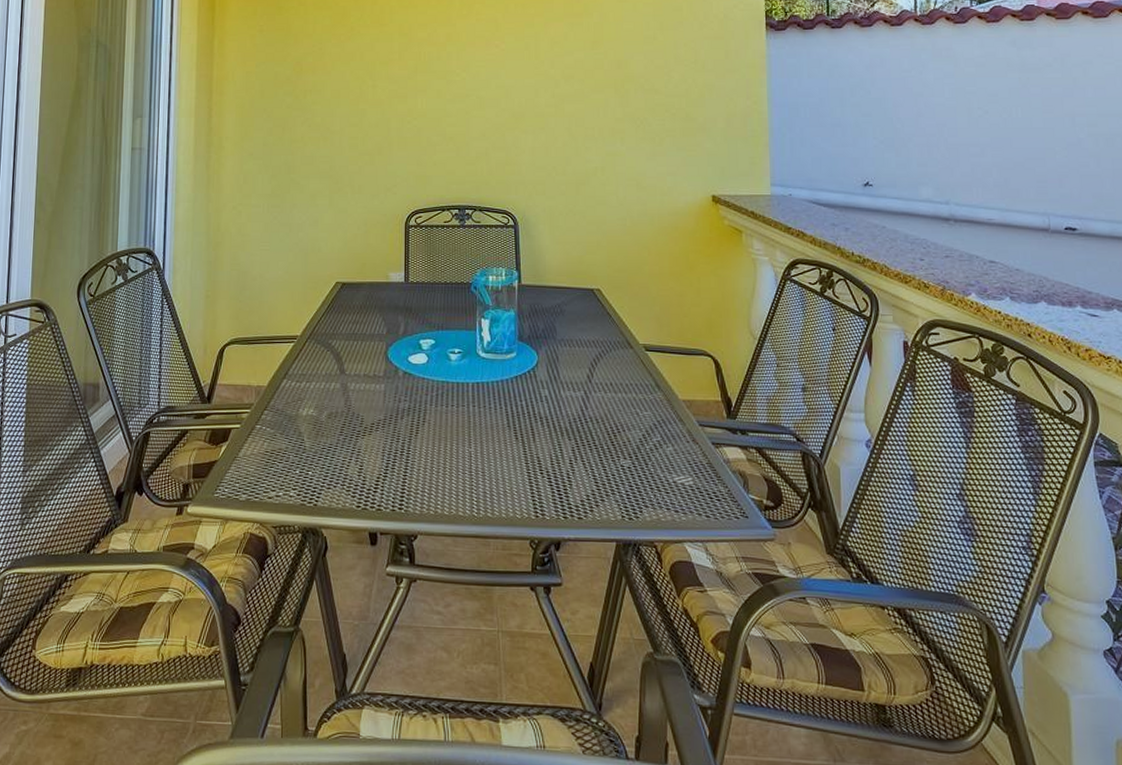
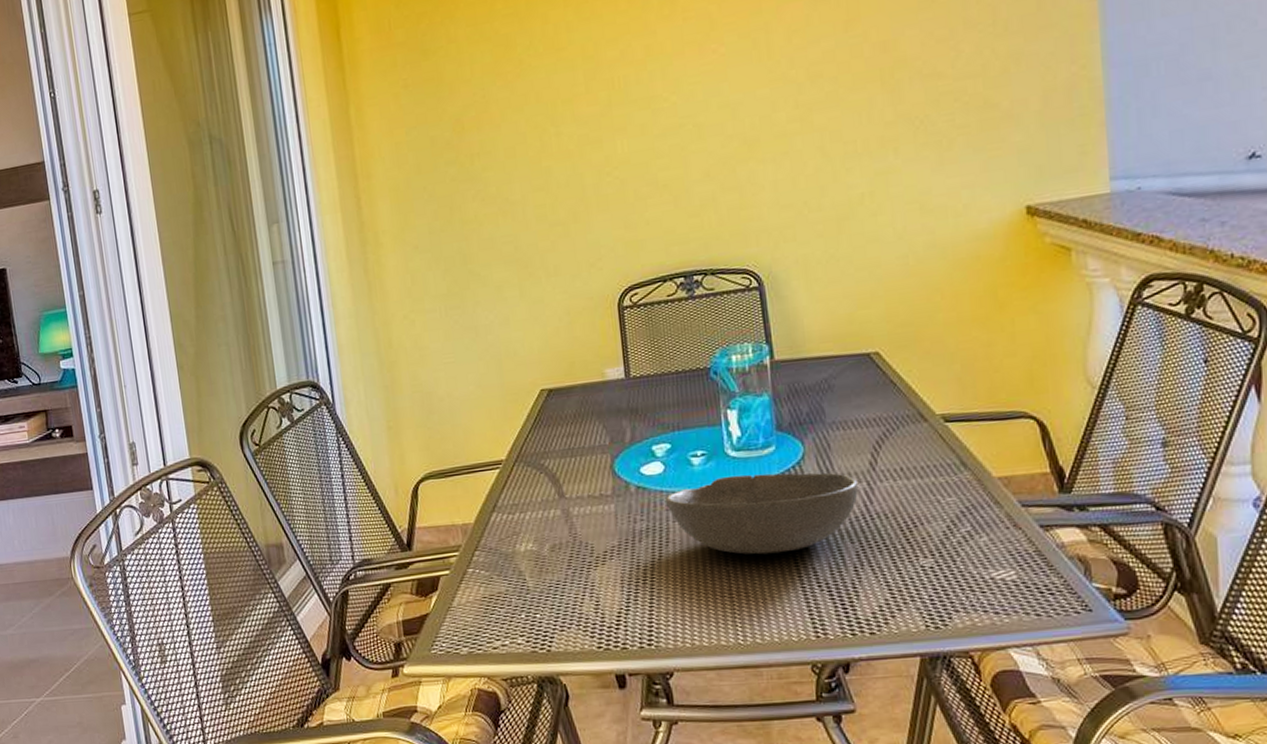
bowl: none [426,372,577,442] -> present [665,472,858,555]

